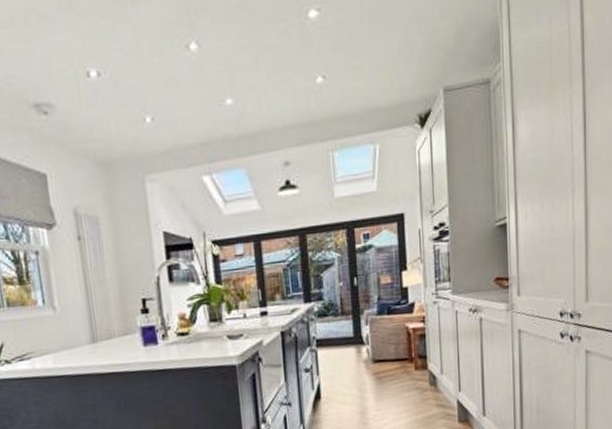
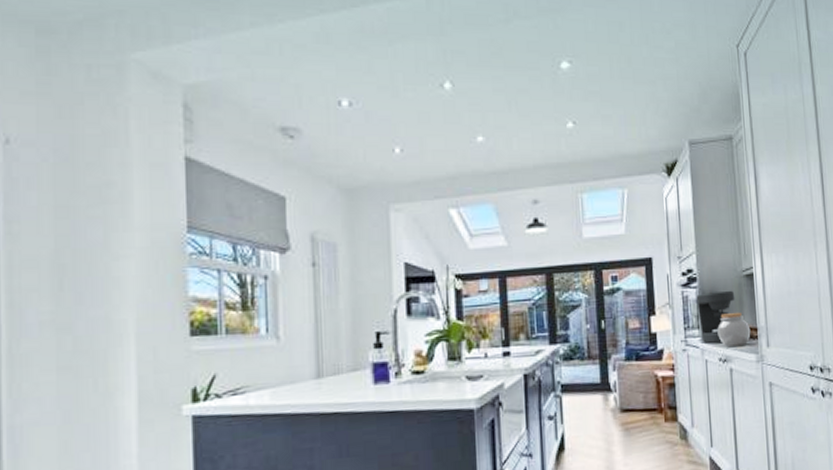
coffee maker: none [448,241,487,296] -> present [696,290,735,344]
jar: none [468,262,502,298] -> present [717,312,751,348]

